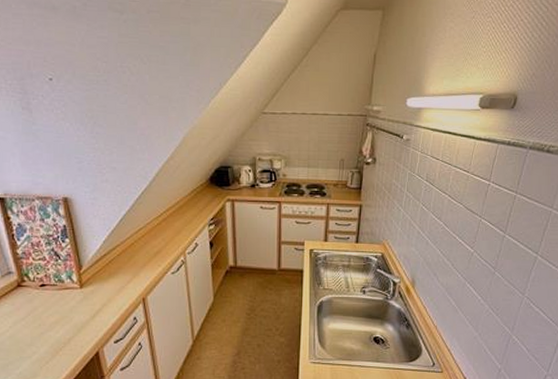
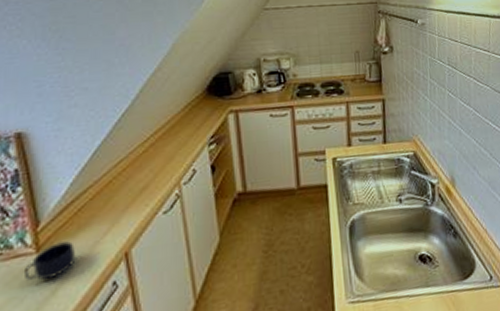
mug: none [71,283,108,308] -> present [23,241,76,281]

